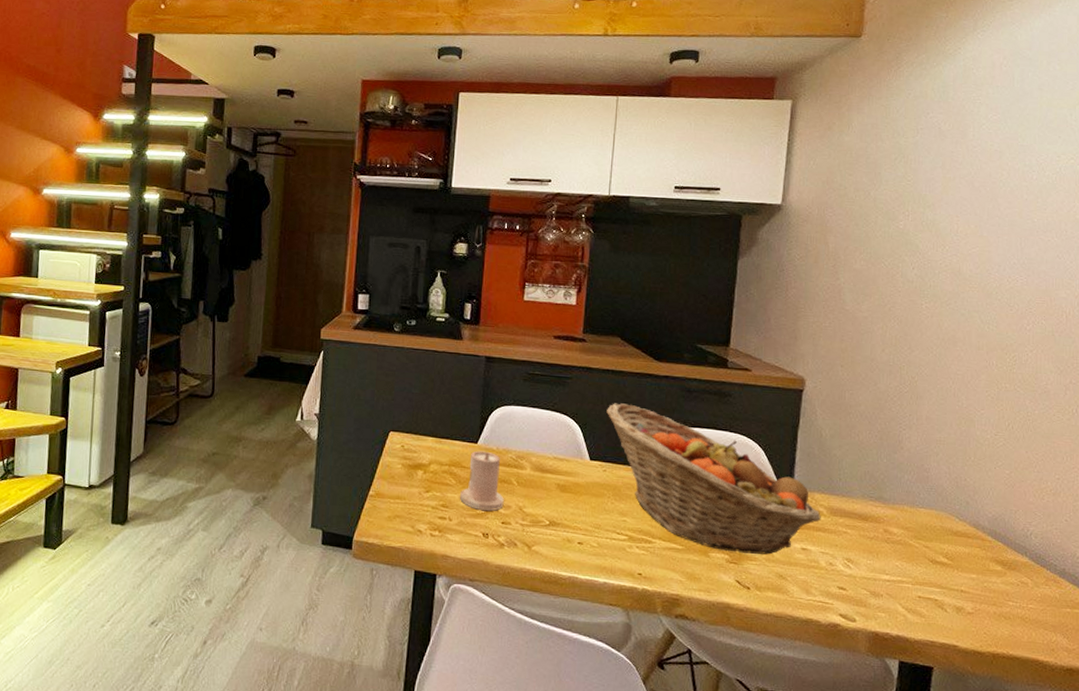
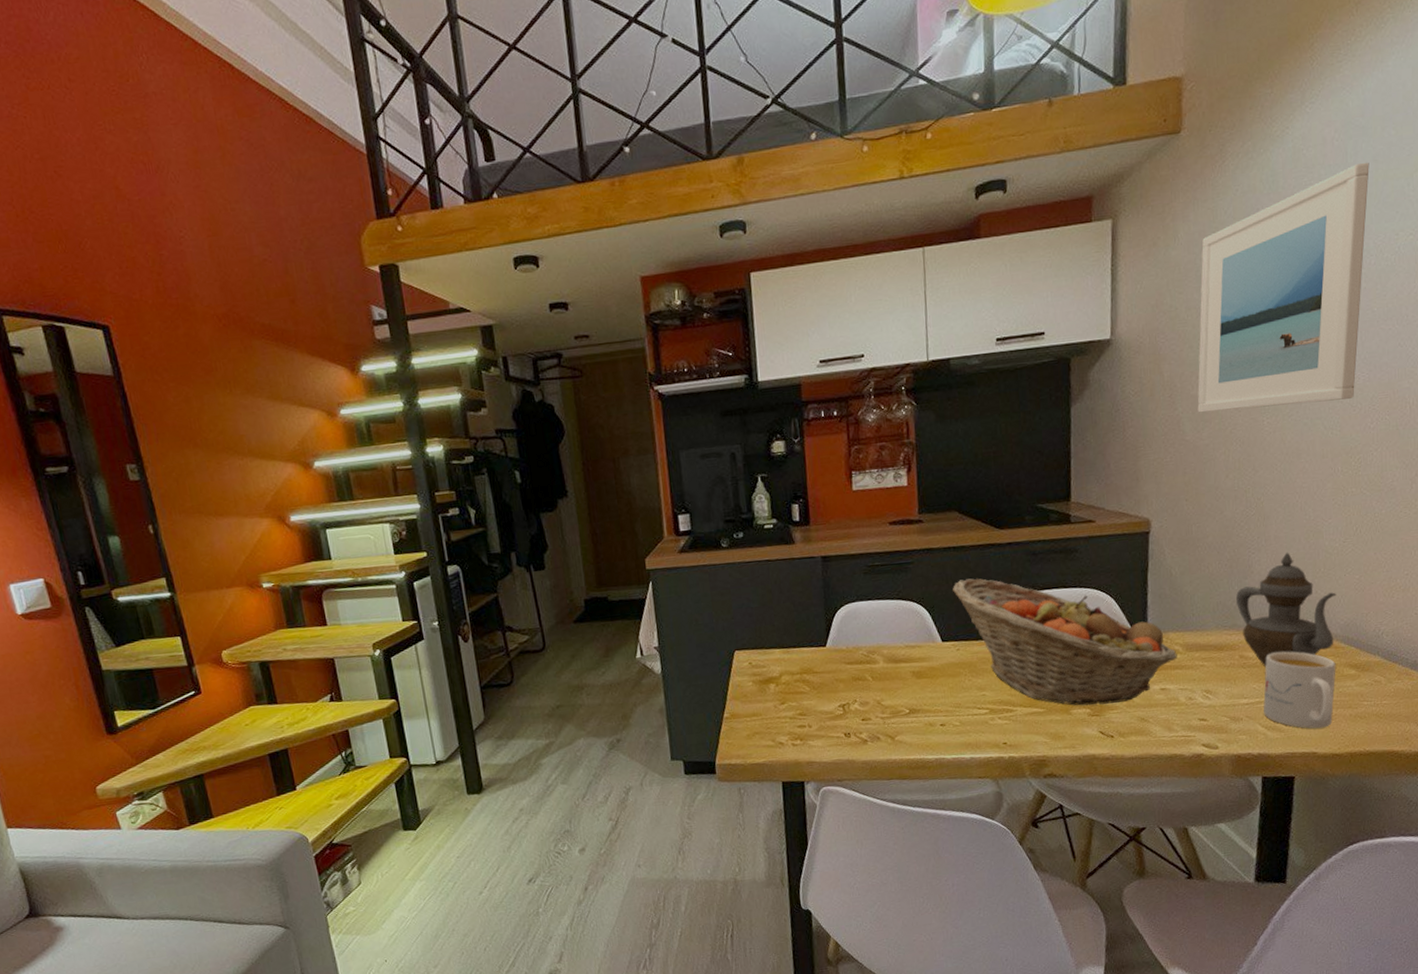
candle: present [460,450,504,511] -> none [816,652,862,712]
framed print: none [859,89,1035,298] -> present [1197,162,1370,413]
teapot: none [884,434,986,546] -> present [1236,552,1336,667]
mug: none [905,533,982,621] -> present [1263,651,1336,729]

